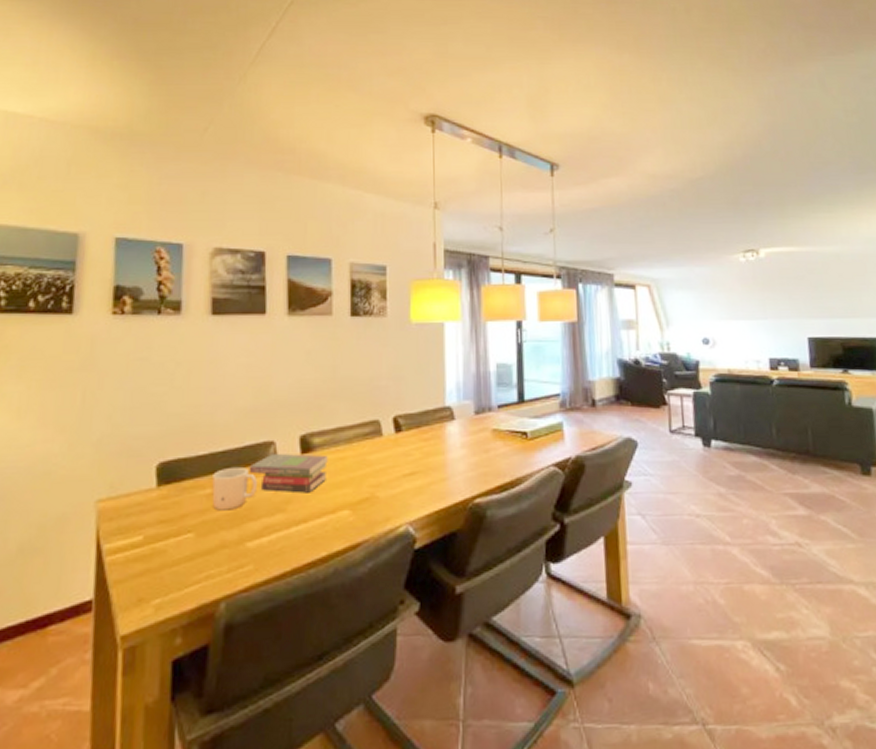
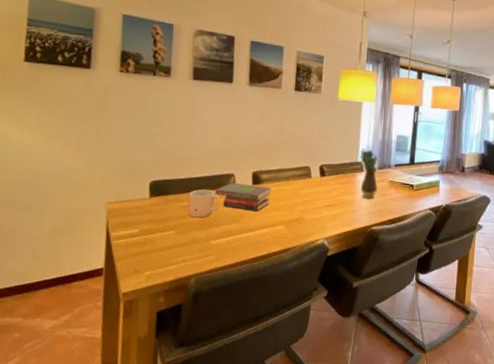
vase: none [448,387,477,458] -> present [360,149,378,199]

